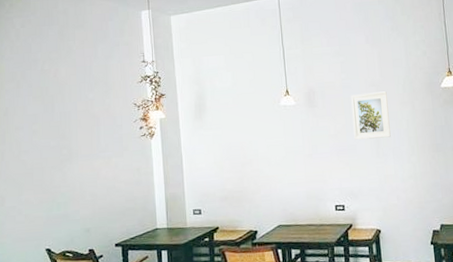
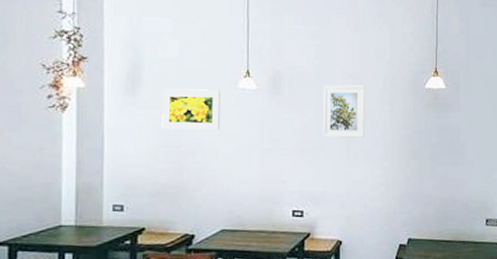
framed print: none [222,108,270,145] -> present [162,88,221,130]

